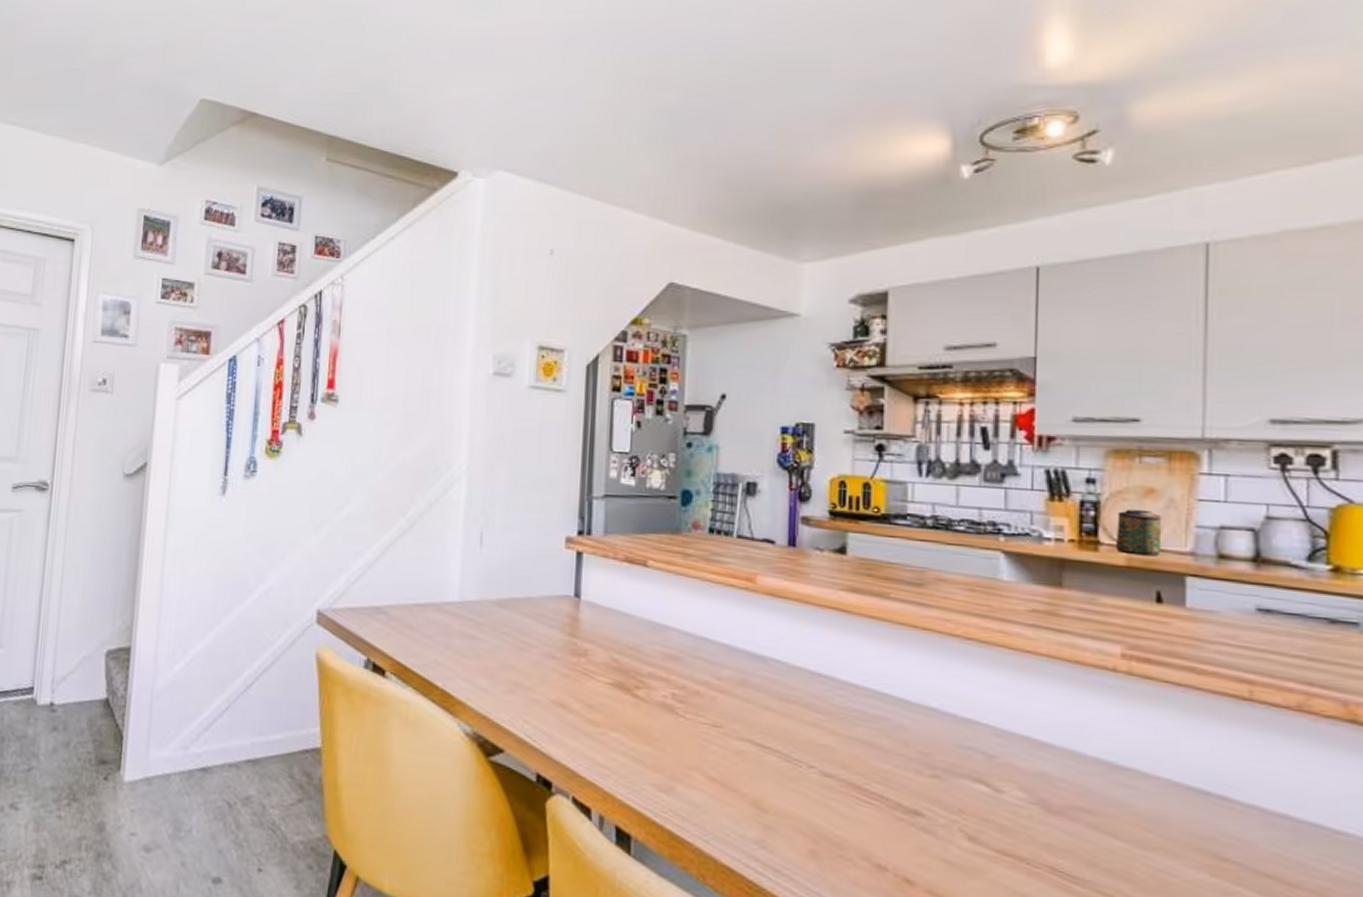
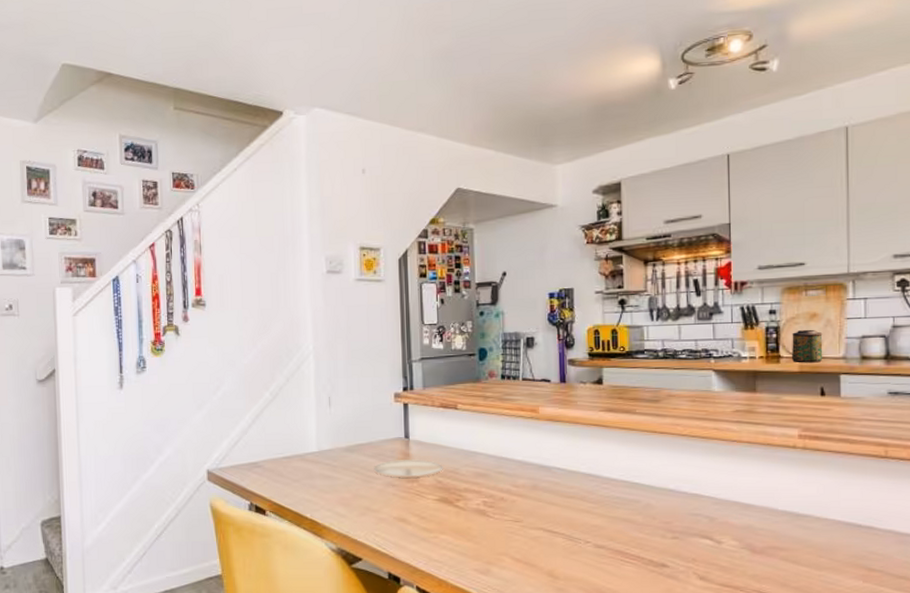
plate: none [529,624,622,652] -> present [373,459,443,478]

